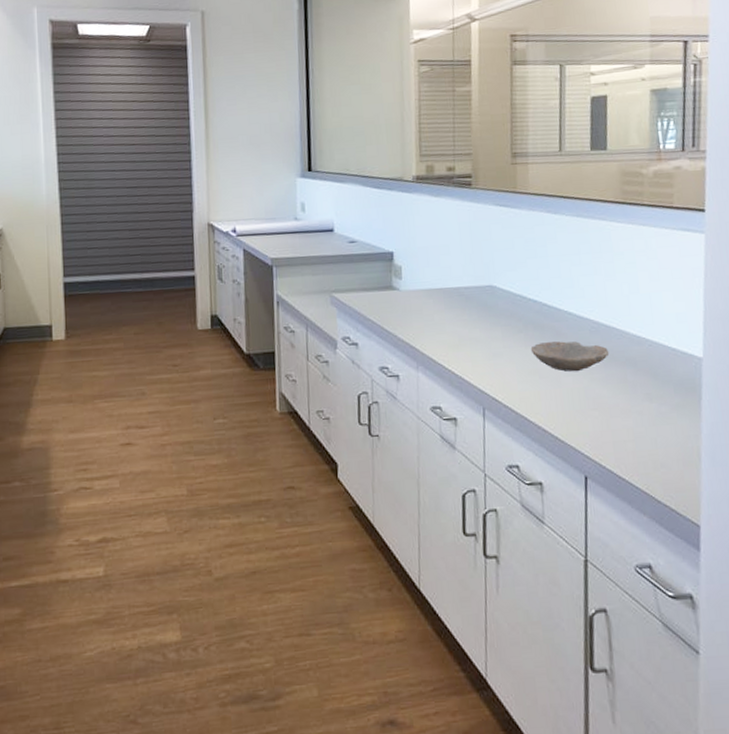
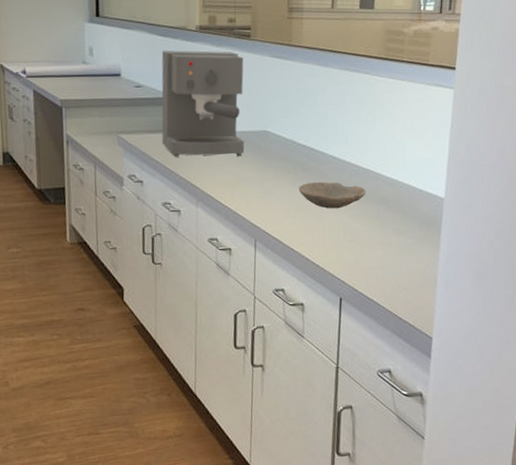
coffee maker: none [376,201,469,317] -> present [161,50,245,157]

